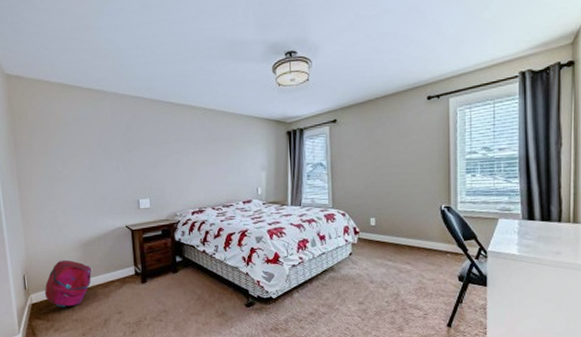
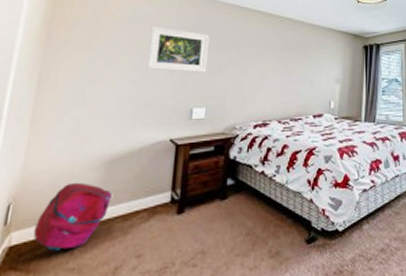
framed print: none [92,127,145,168] -> present [146,25,210,73]

